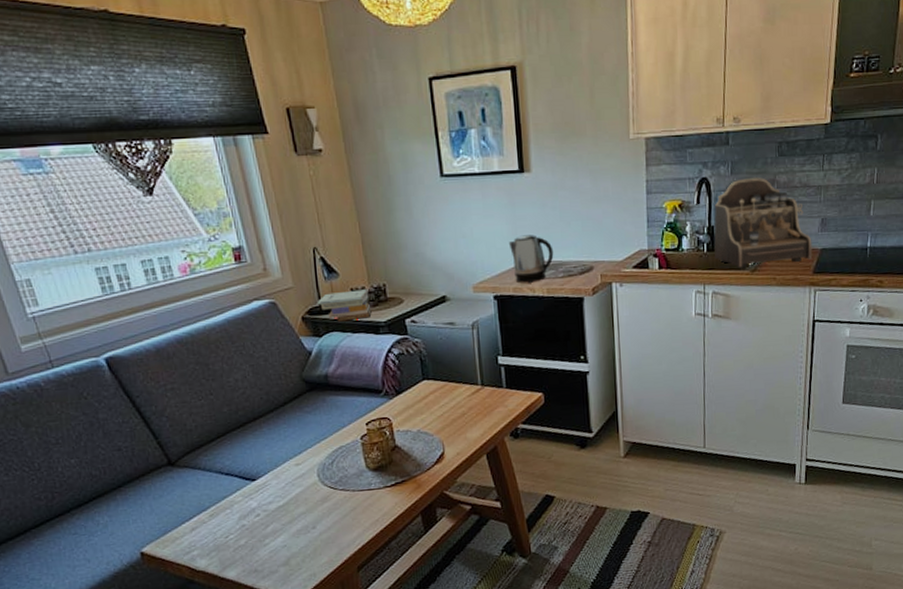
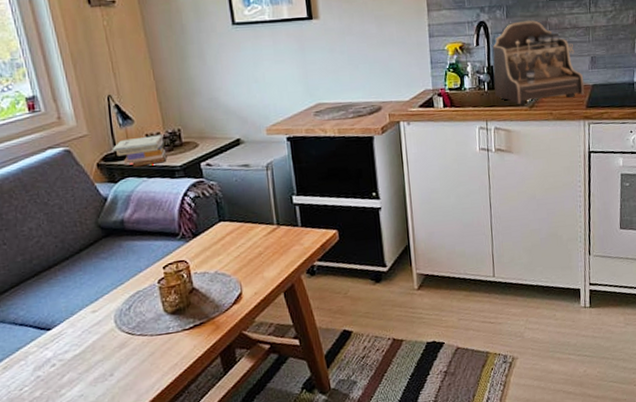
kettle: present [508,235,554,284] -> none [299,78,344,125]

